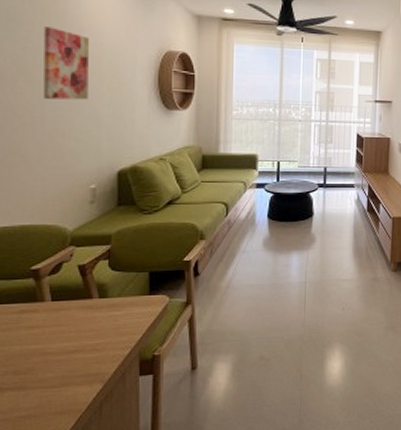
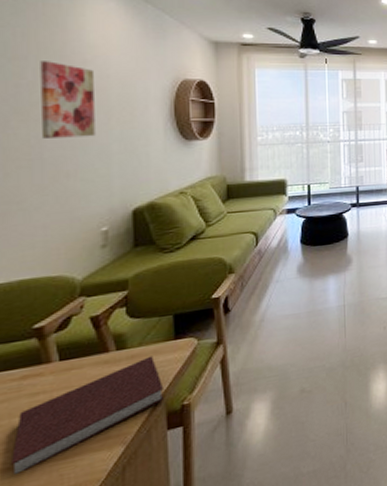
notebook: none [9,307,138,394] -> present [10,356,164,474]

